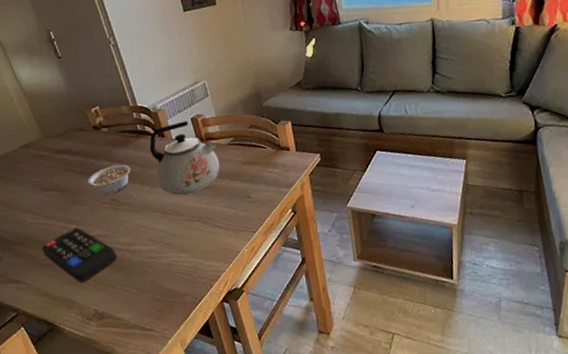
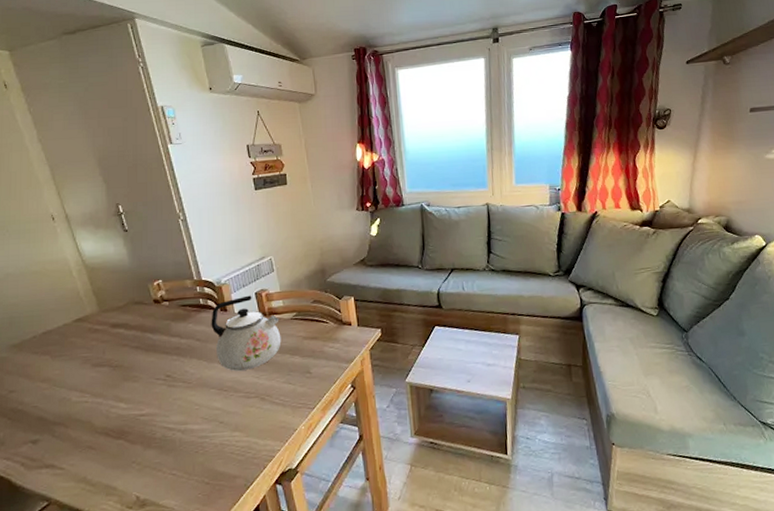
remote control: present [41,227,118,282] -> none [85,405,167,466]
legume: present [88,164,131,195] -> none [143,339,189,371]

